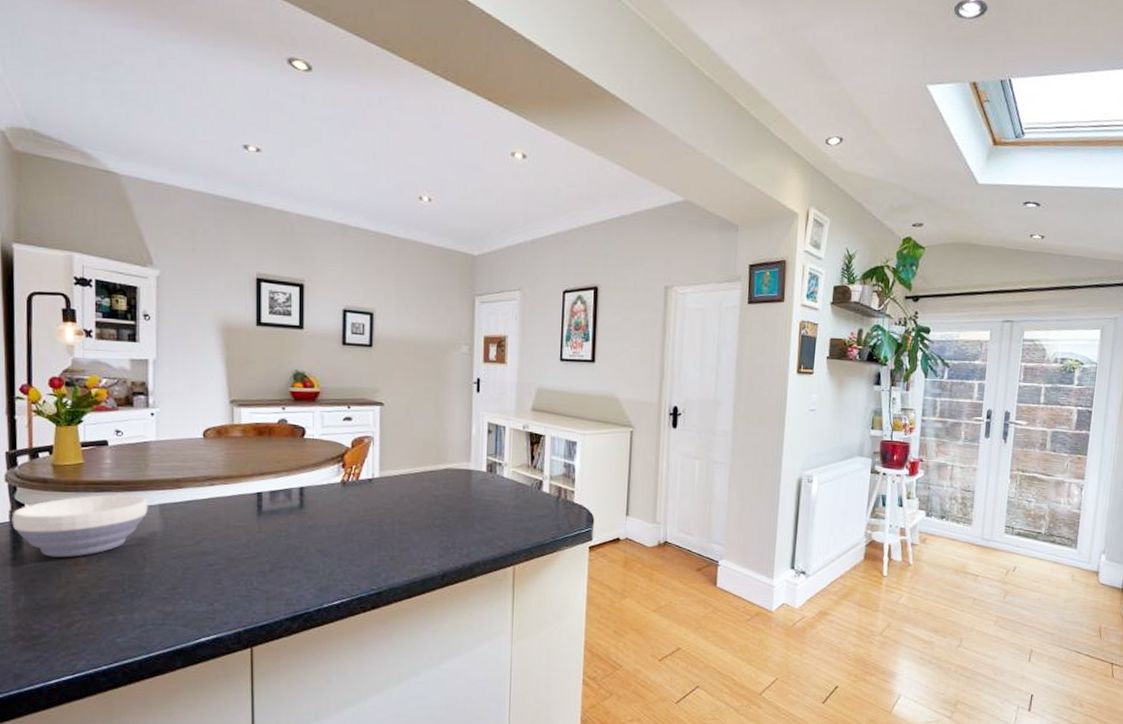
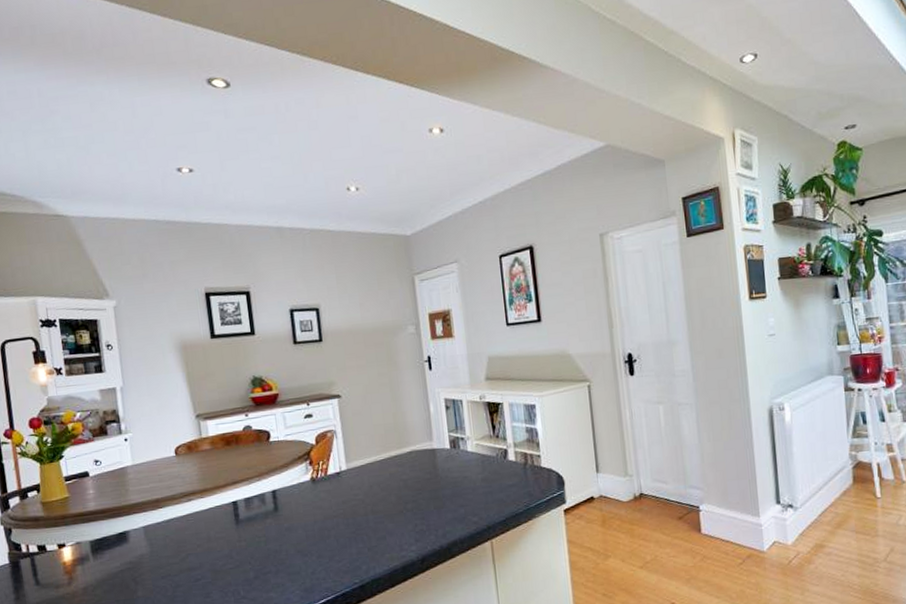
bowl: present [12,494,148,558] -> none [10,521,134,593]

